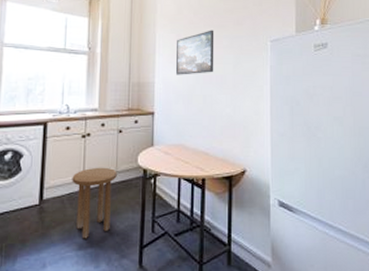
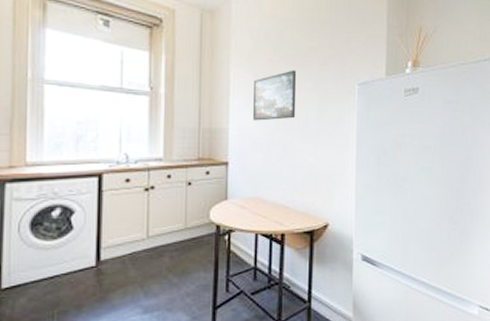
side table: present [72,167,117,239] -> none [134,223,186,302]

